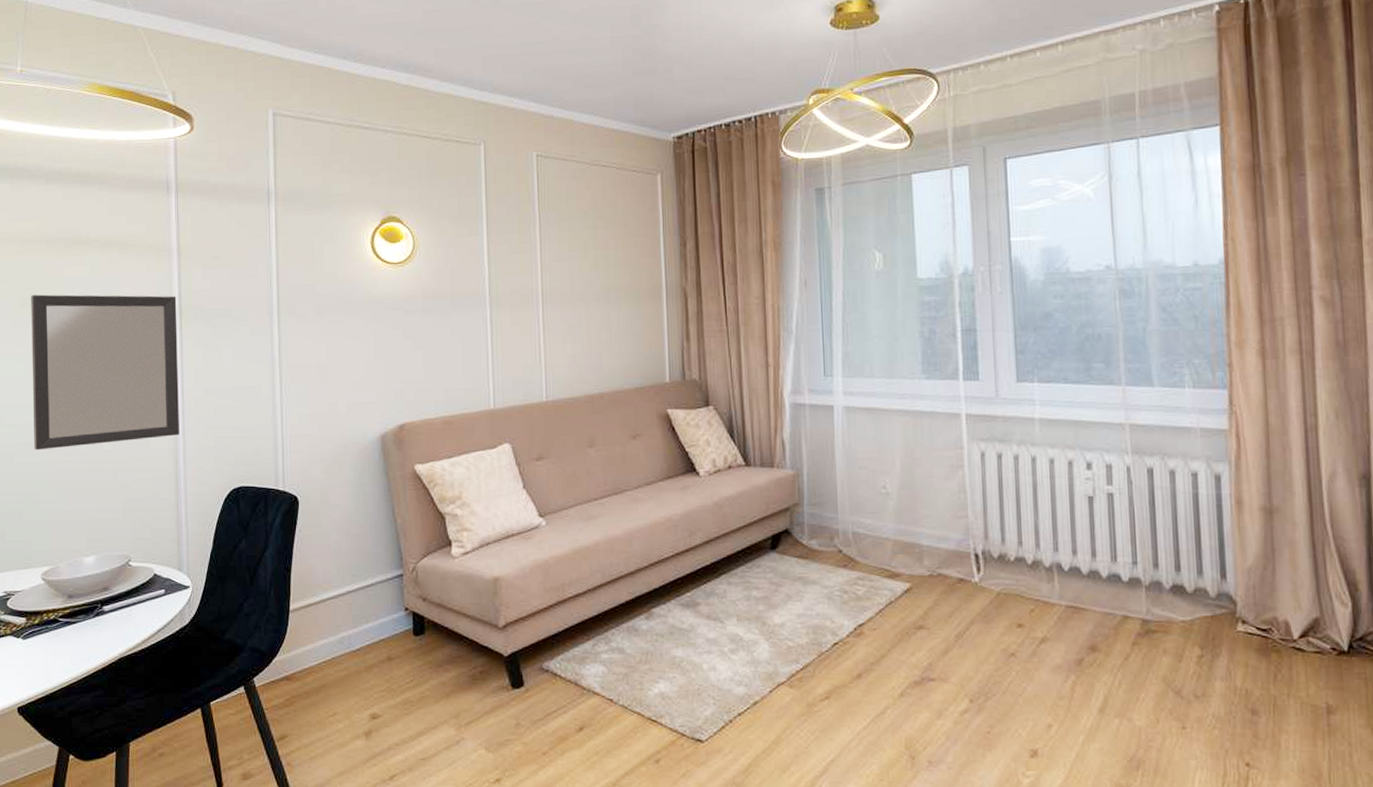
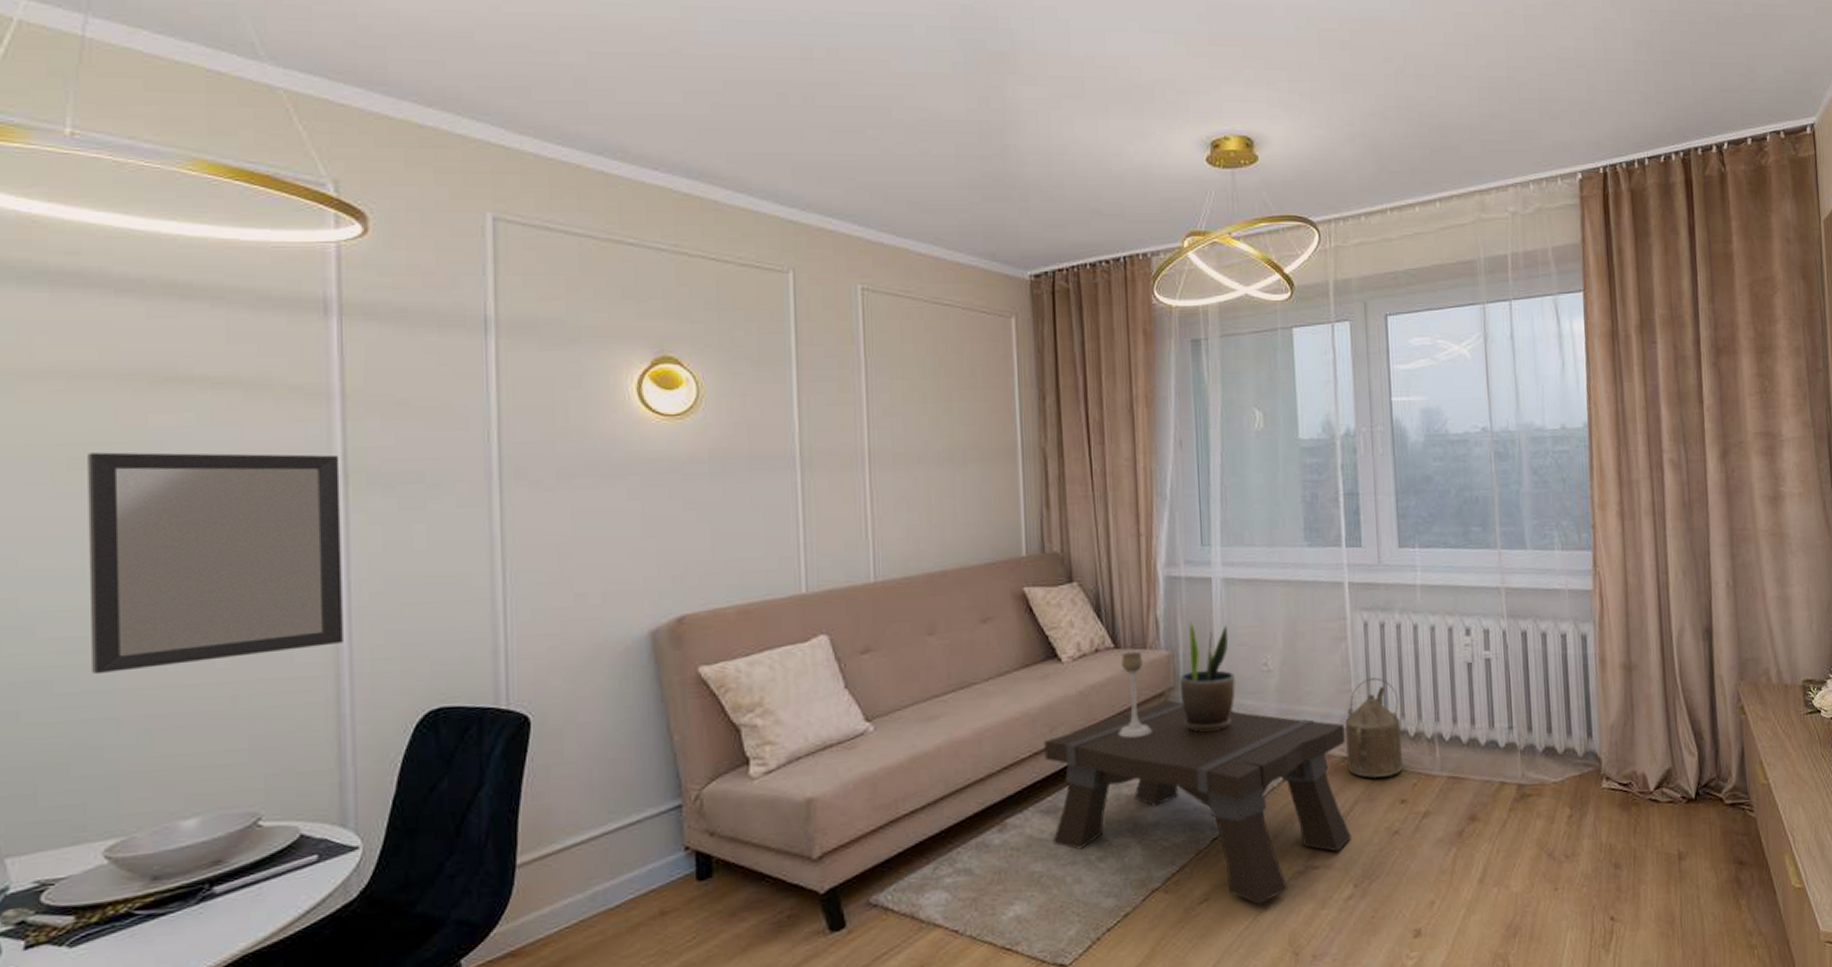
coffee table: none [684,514,967,708] -> present [1044,699,1351,905]
candle holder: none [749,469,778,546] -> present [1119,651,1152,738]
potted plant: none [804,443,856,546] -> present [1180,620,1236,732]
watering can: none [960,505,1020,600] -> present [1344,677,1403,778]

